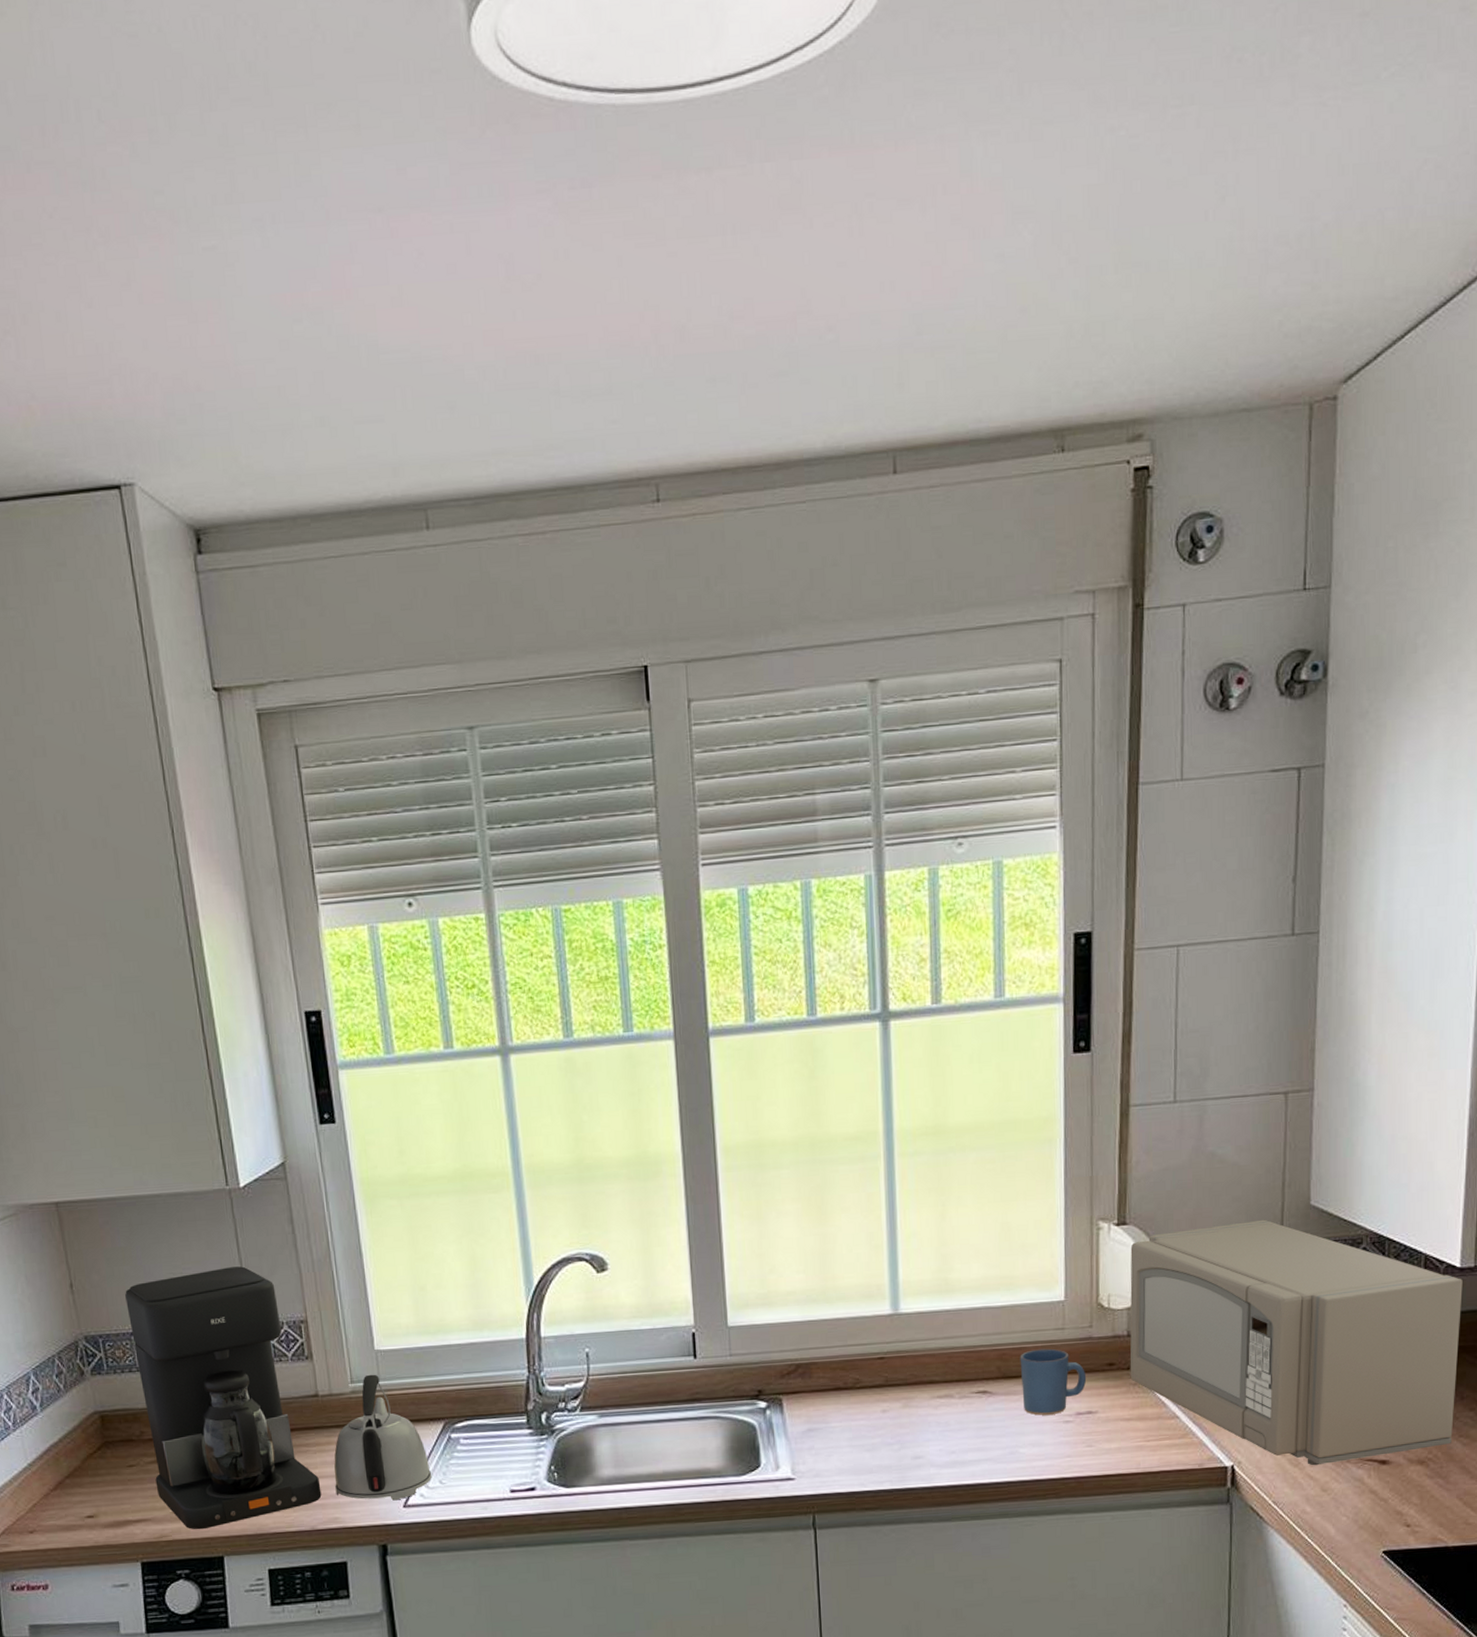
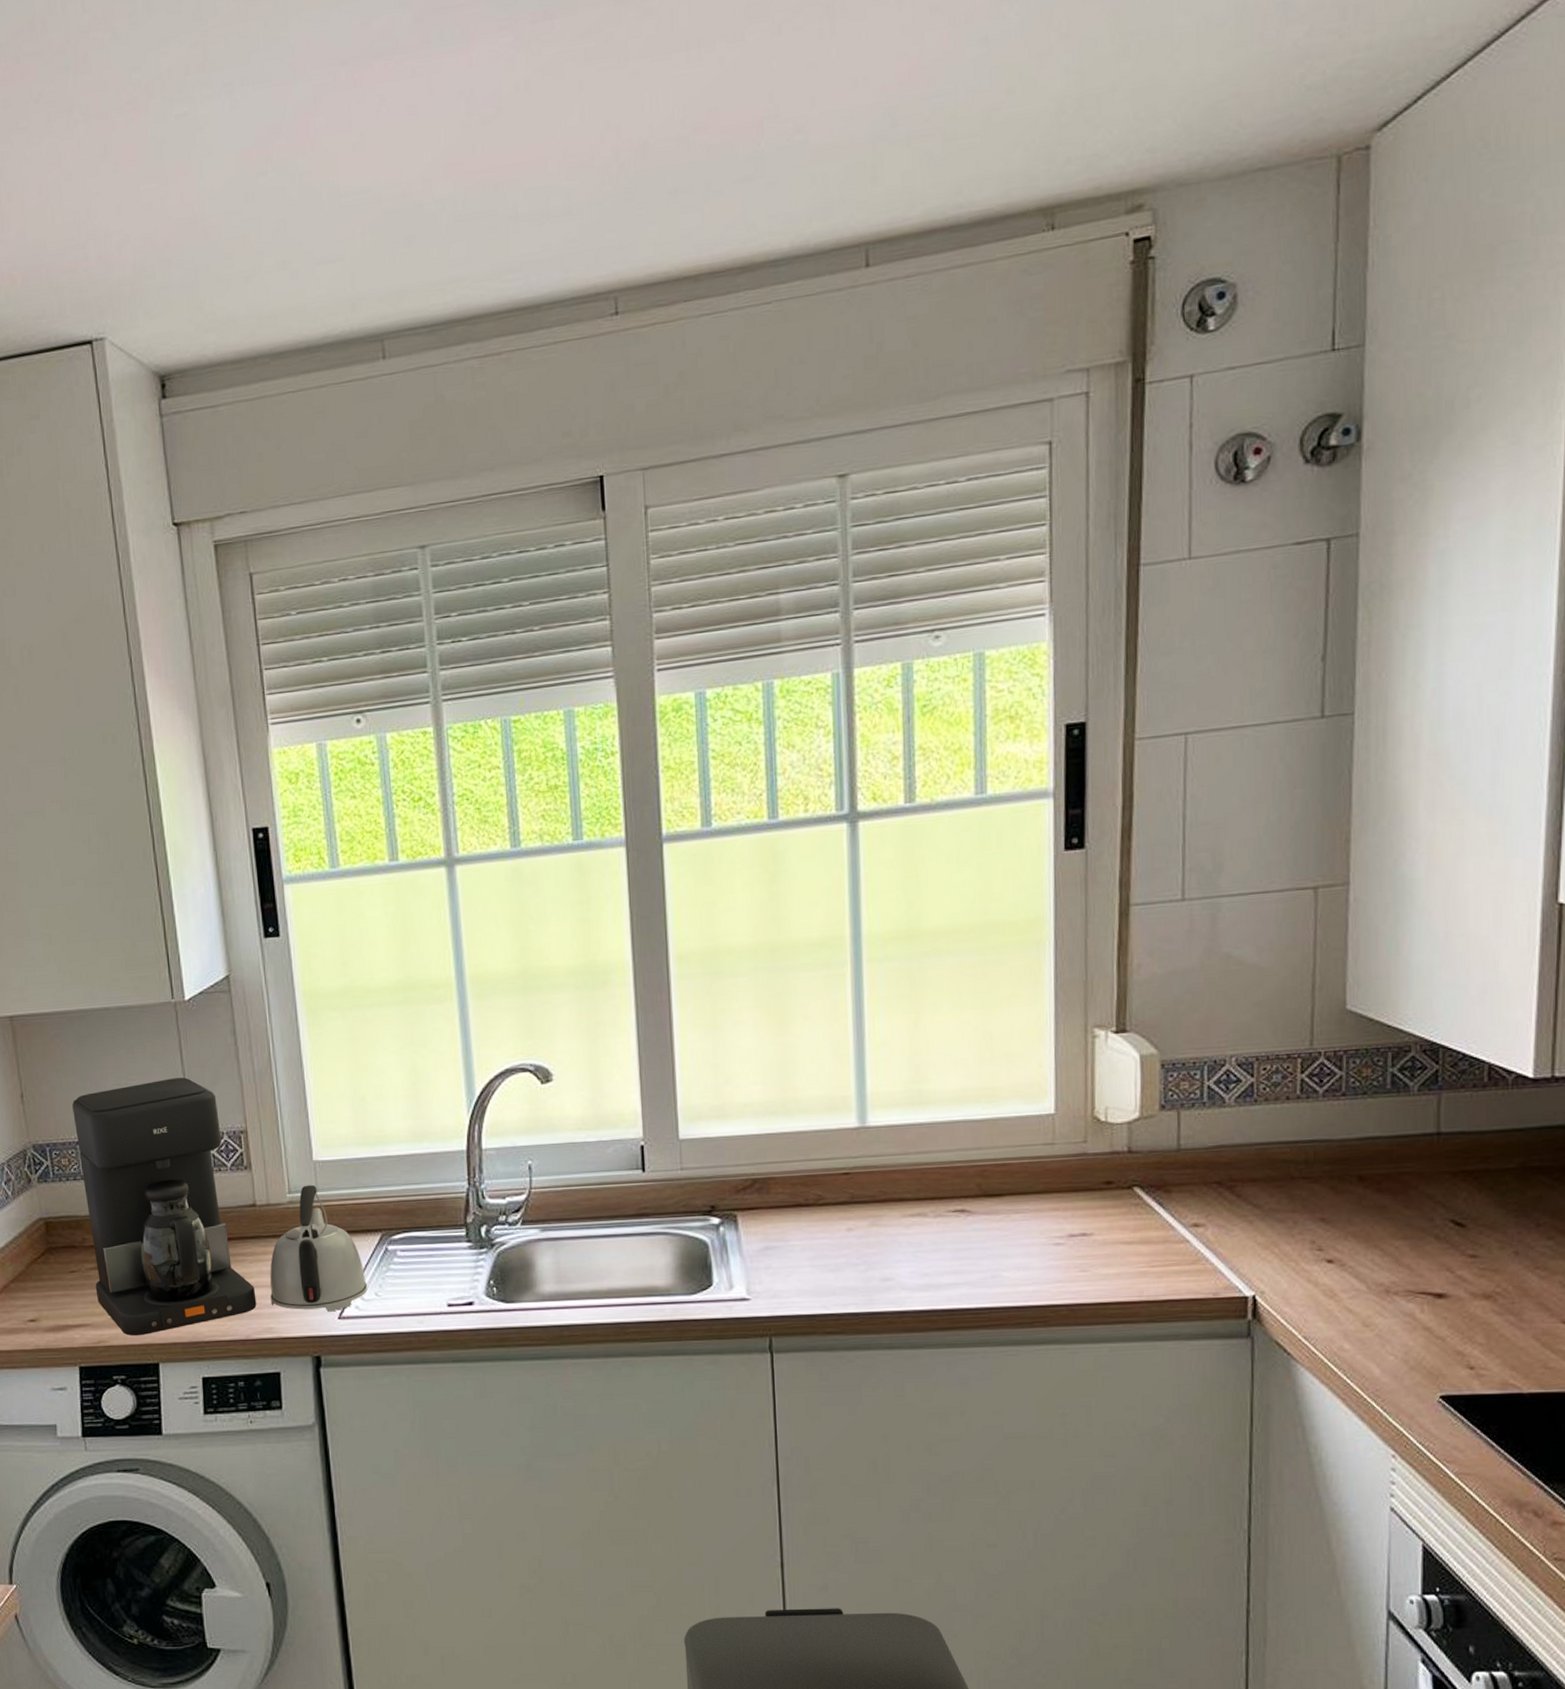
mug: present [1020,1348,1087,1416] -> none [1003,1165,1080,1237]
microwave: present [1130,1219,1463,1466] -> none [1131,1025,1537,1298]

